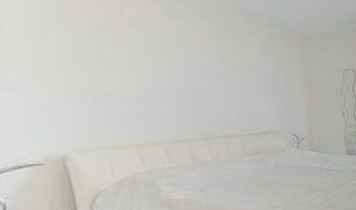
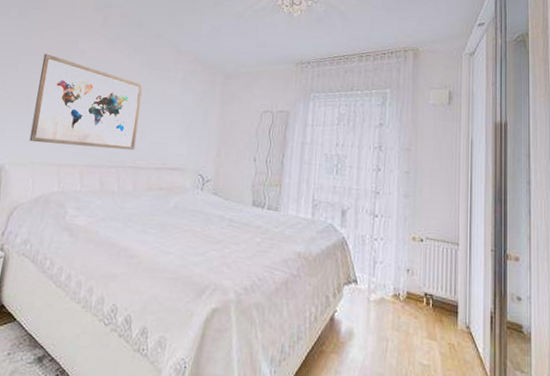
wall art: none [80,24,222,126] -> present [29,53,143,151]

